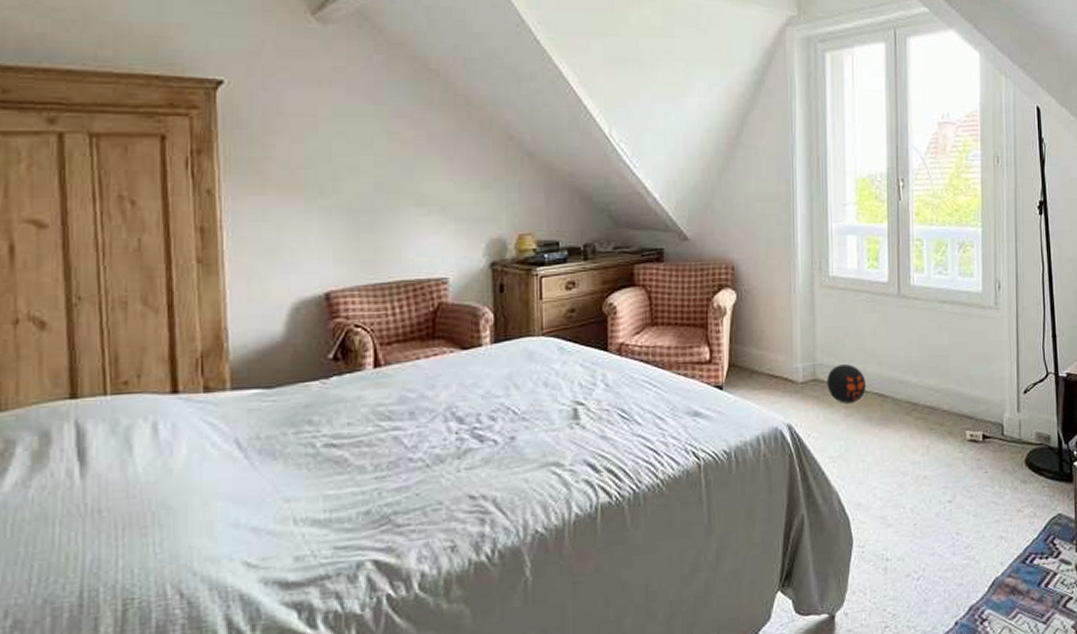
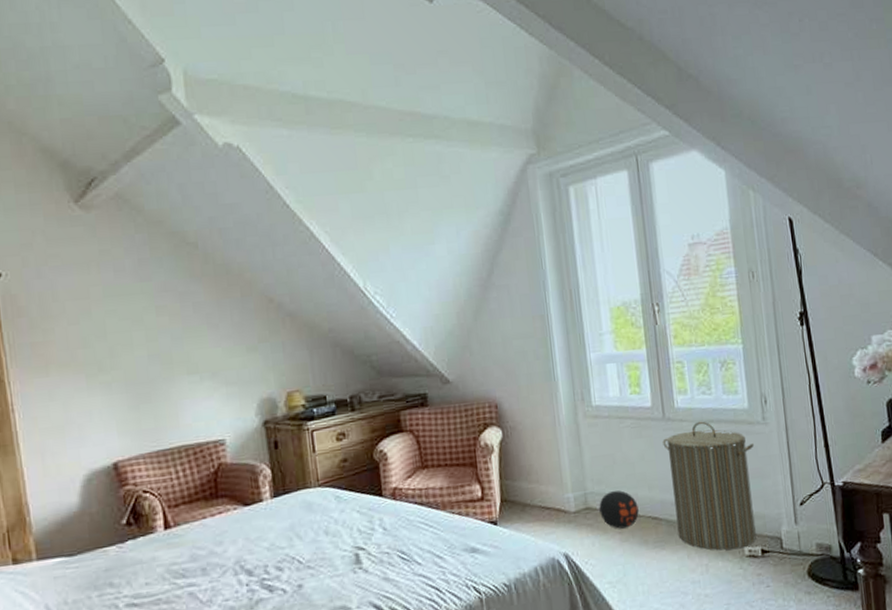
laundry hamper: none [896,301,985,433] -> present [662,421,756,550]

